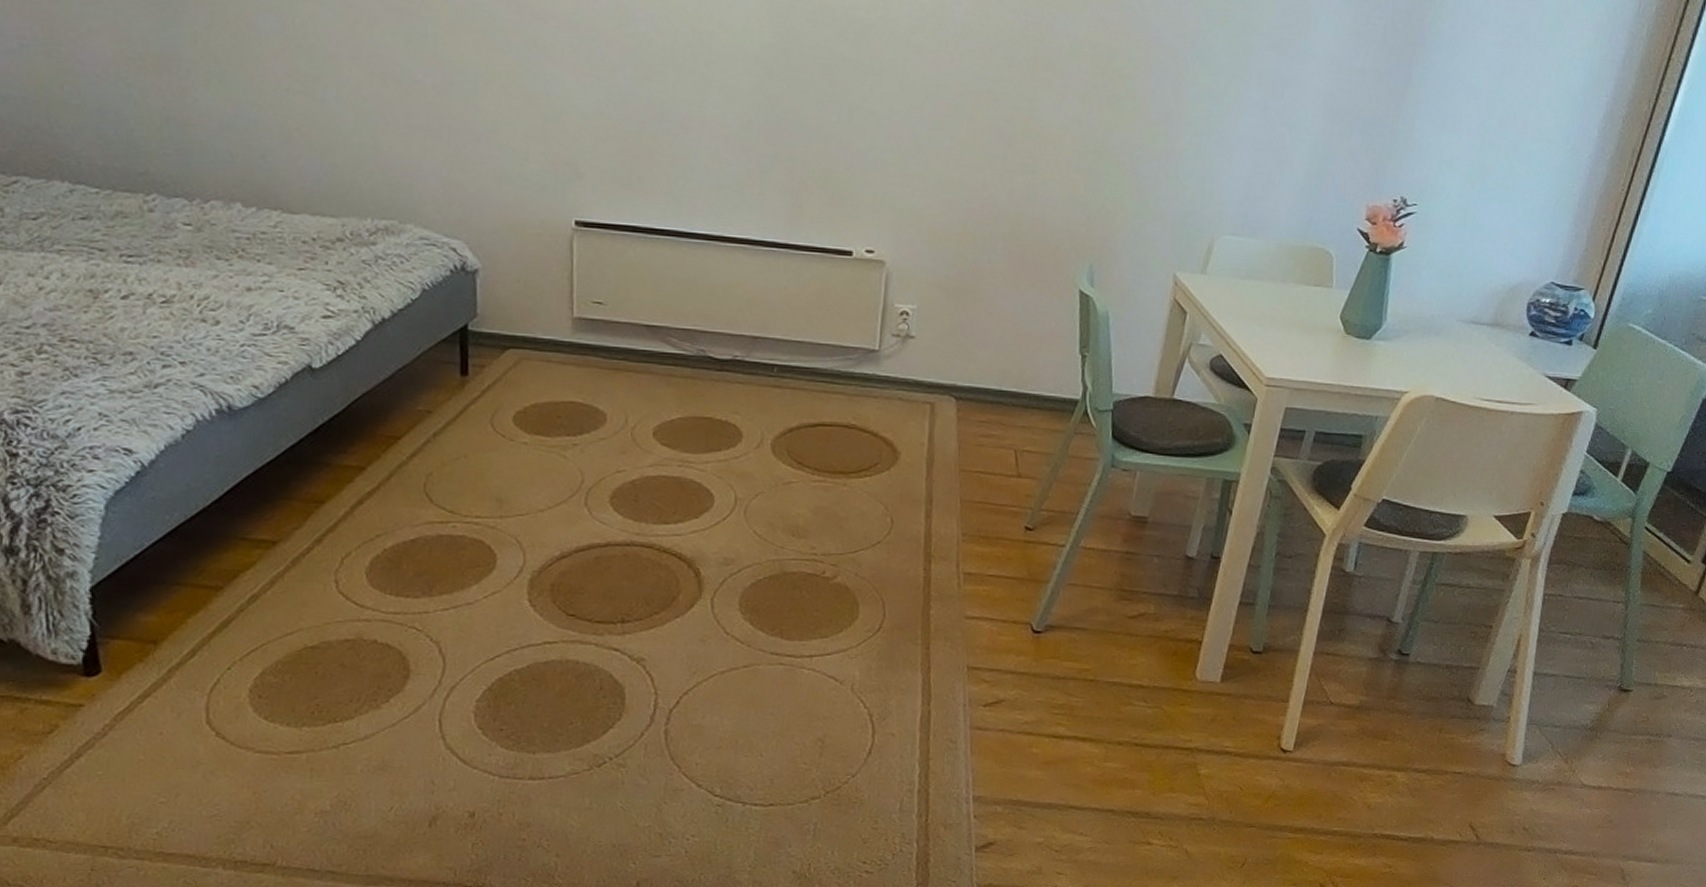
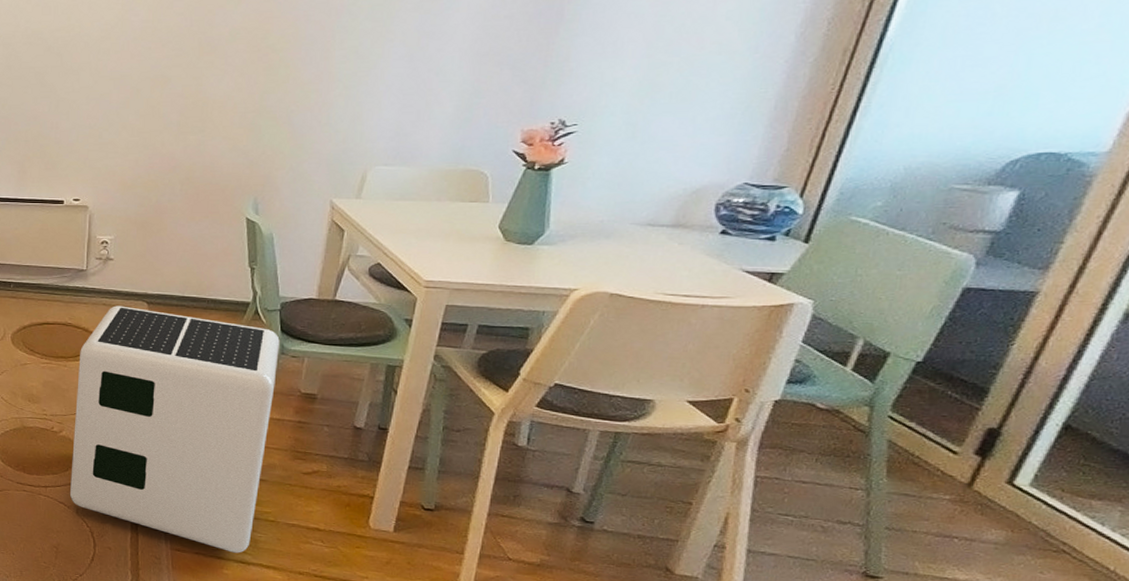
air purifier: none [844,401,1110,725] -> present [70,305,280,553]

